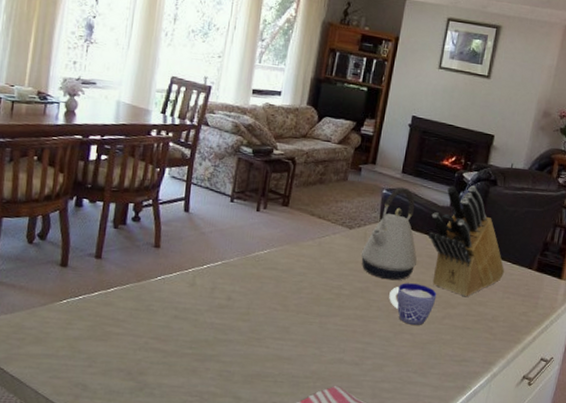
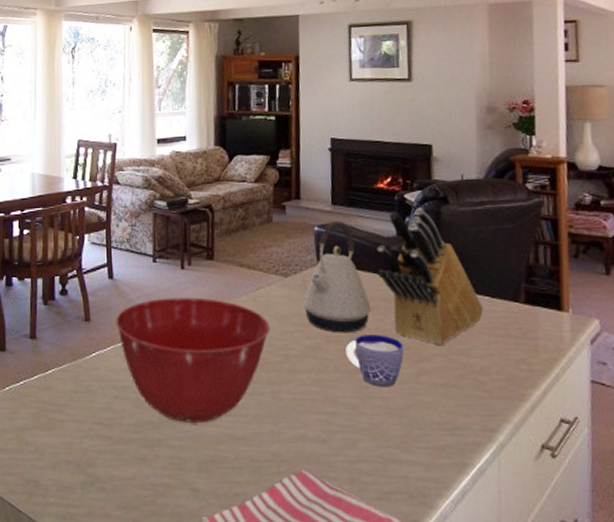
mixing bowl: none [185,234,329,344] -> present [116,297,271,423]

